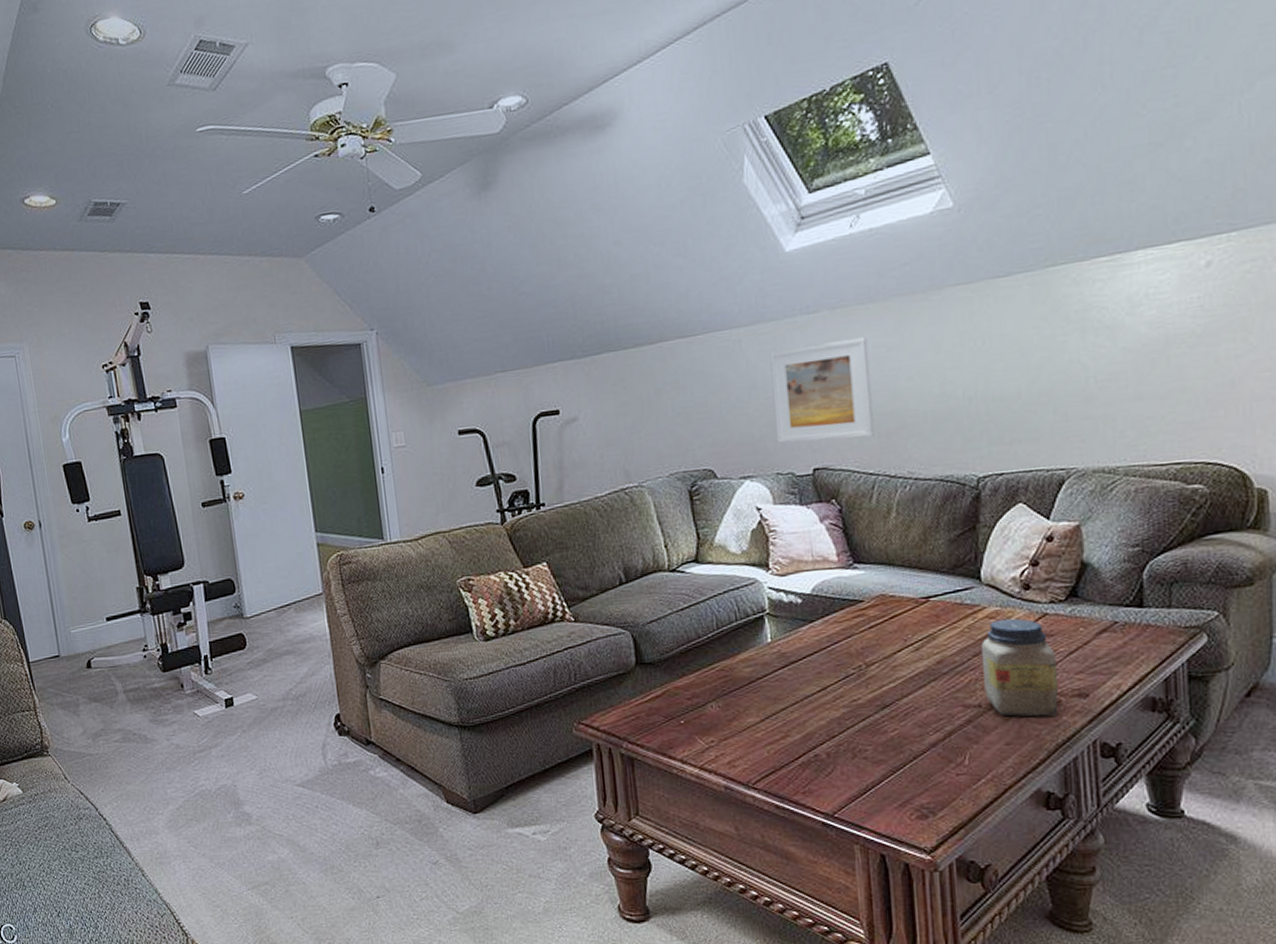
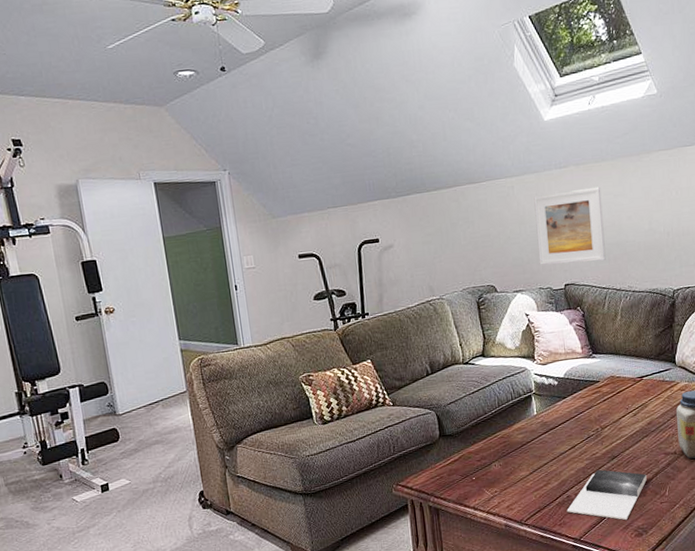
book: none [813,721,935,795] -> present [566,469,647,521]

